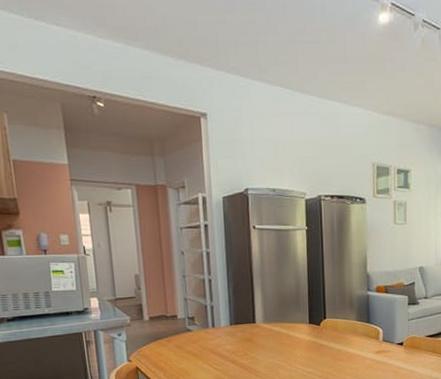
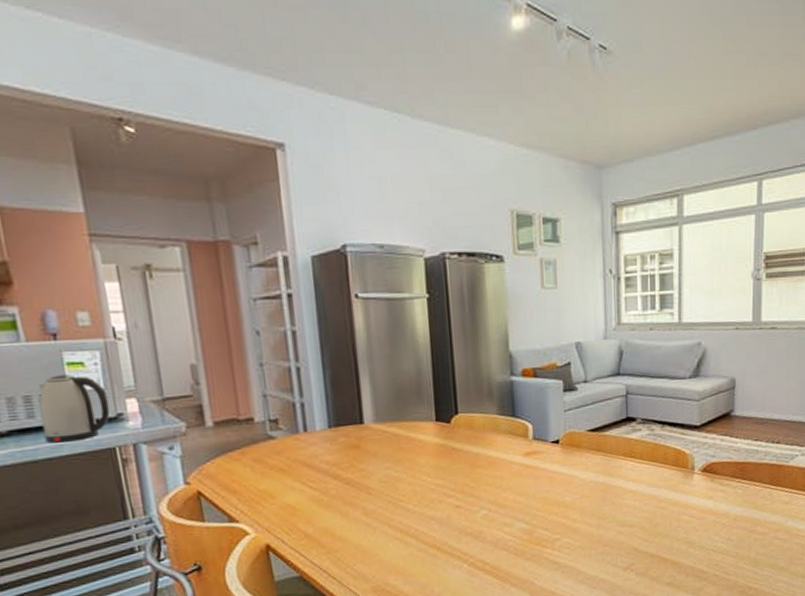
kettle: none [33,279,80,327] -> present [38,374,110,443]

